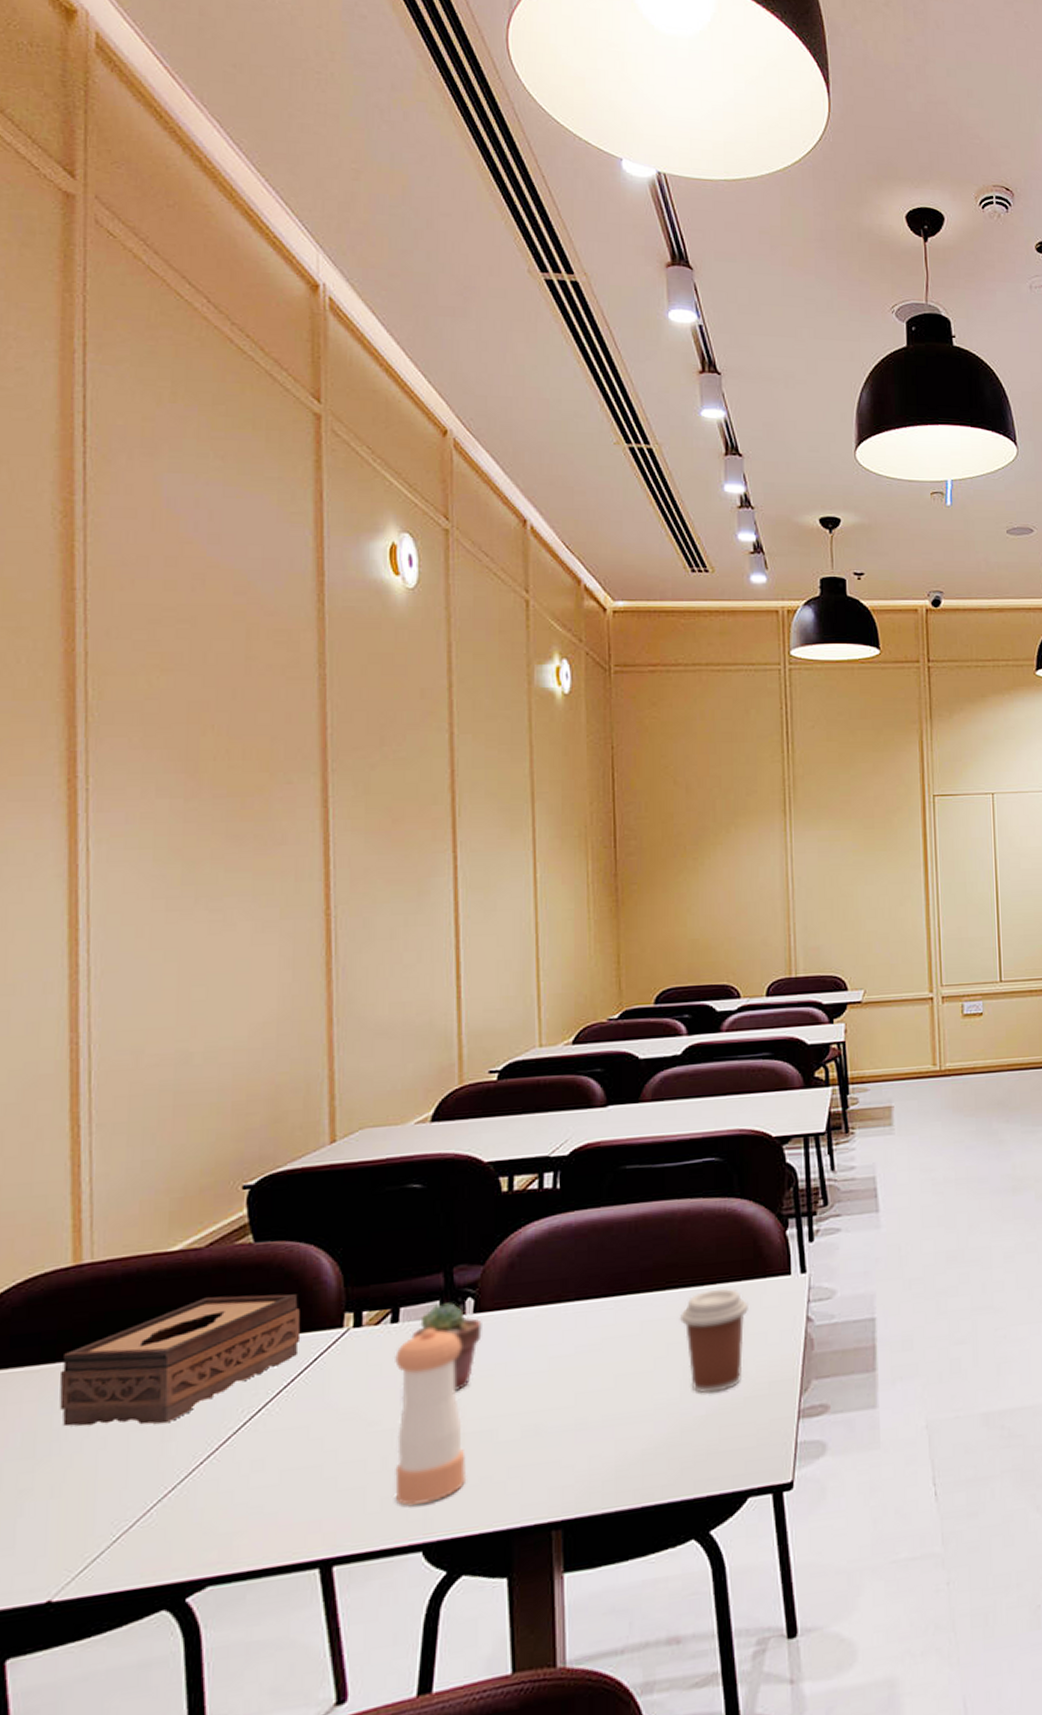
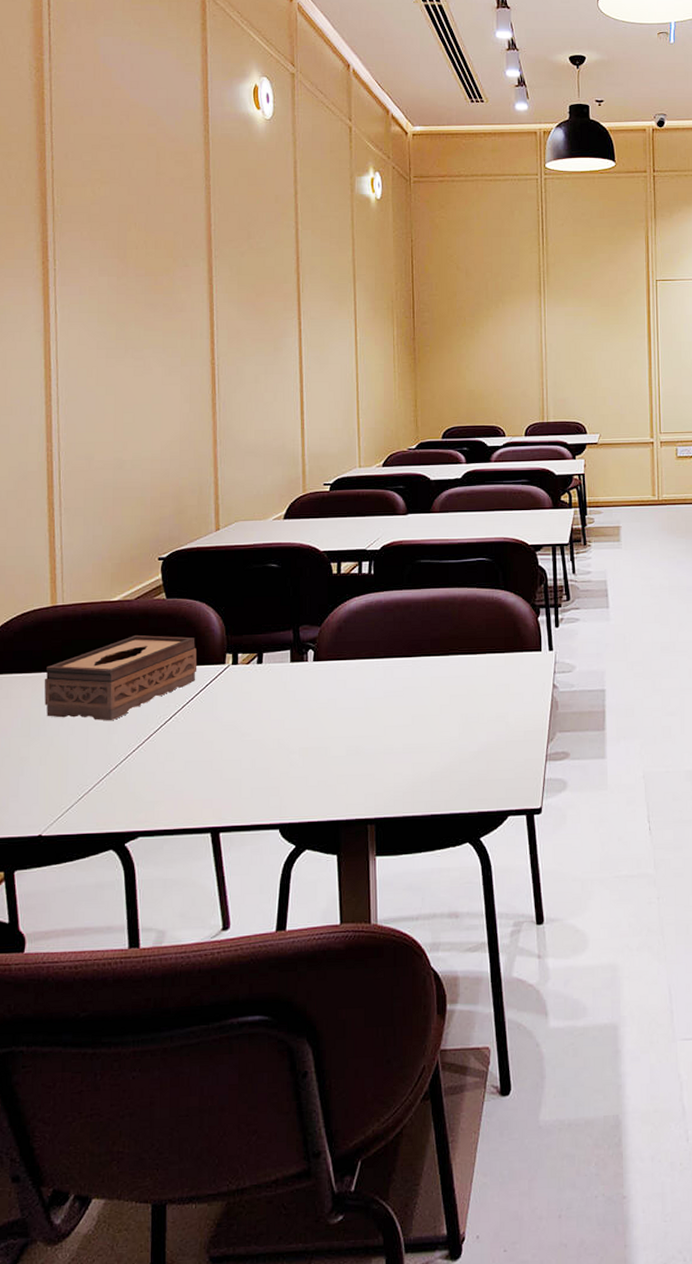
pepper shaker: present [395,1327,467,1506] -> none [260,669,309,795]
potted succulent: present [411,1303,482,1391] -> none [271,652,319,716]
coffee cup: present [679,1287,750,1393] -> none [458,657,511,735]

